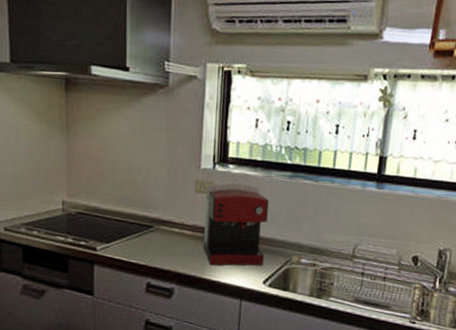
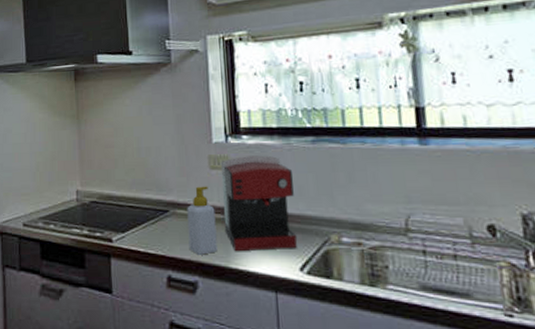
soap bottle: none [169,207,196,267] -> present [187,186,218,255]

